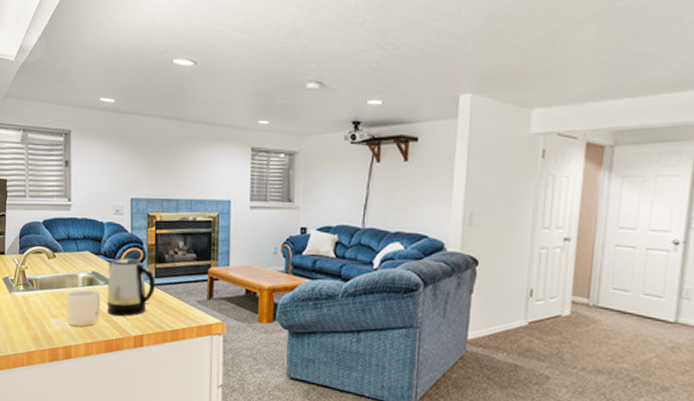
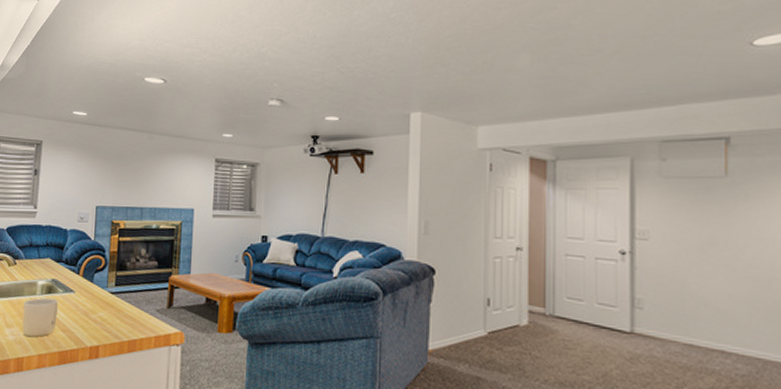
kettle: present [106,258,156,316] -> none [63,265,116,326]

